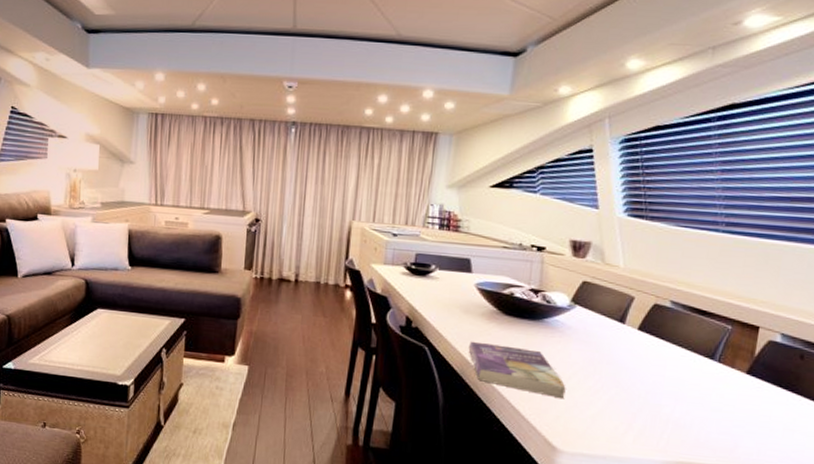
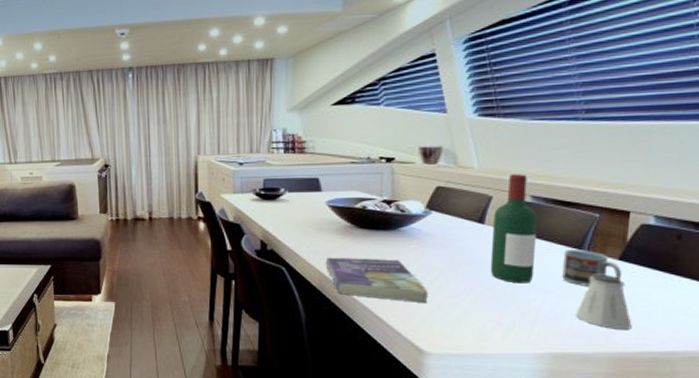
wine bottle: none [626,277,676,389] -> present [490,174,538,284]
cup: none [693,358,748,397] -> present [562,250,622,286]
saltshaker: none [703,385,755,444] -> present [576,273,632,329]

